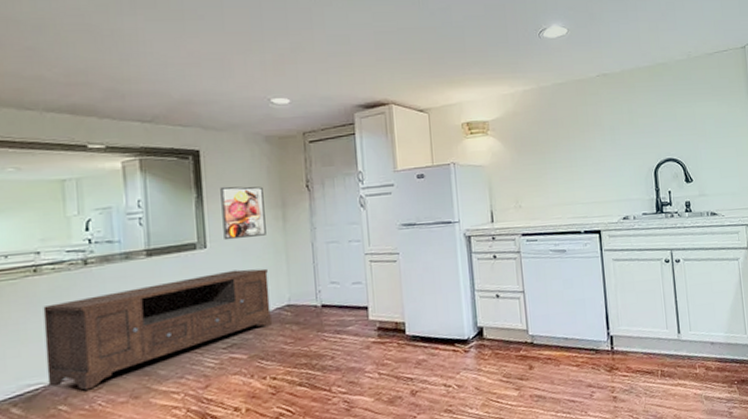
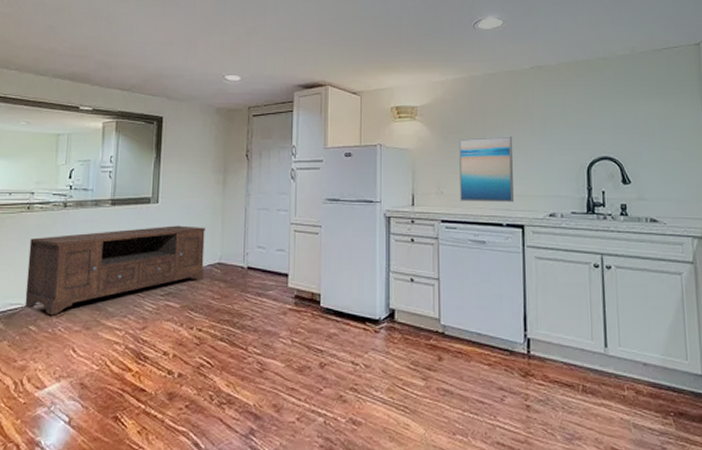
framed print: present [220,186,266,241] -> none [173,150,210,198]
wall art: none [533,144,589,214] -> present [459,136,514,202]

